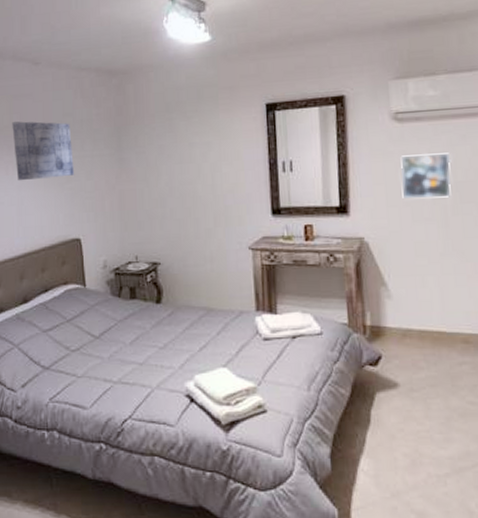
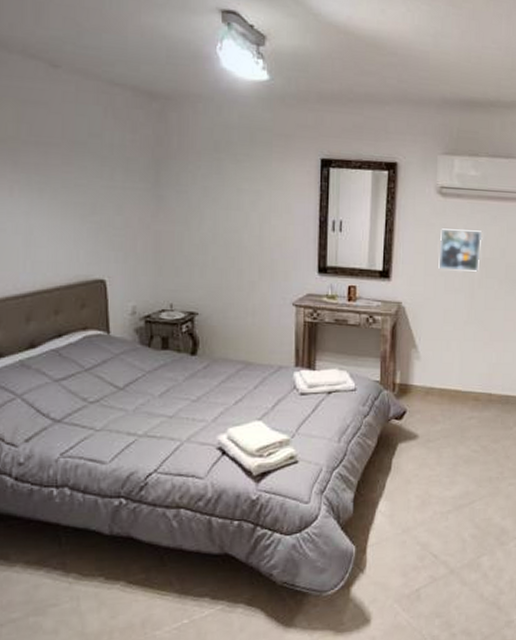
wall art: present [12,121,74,181] -> none [19,133,100,208]

